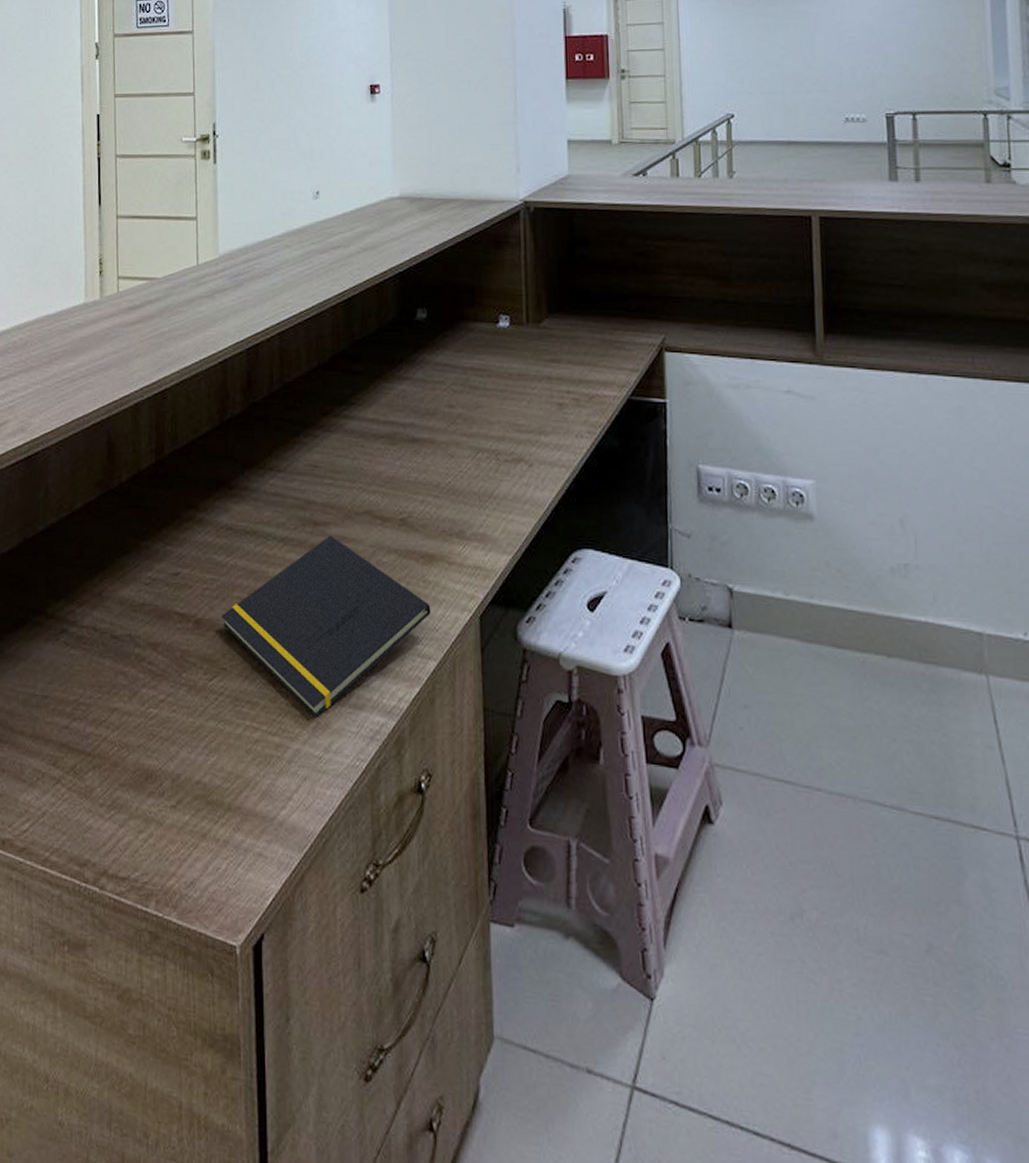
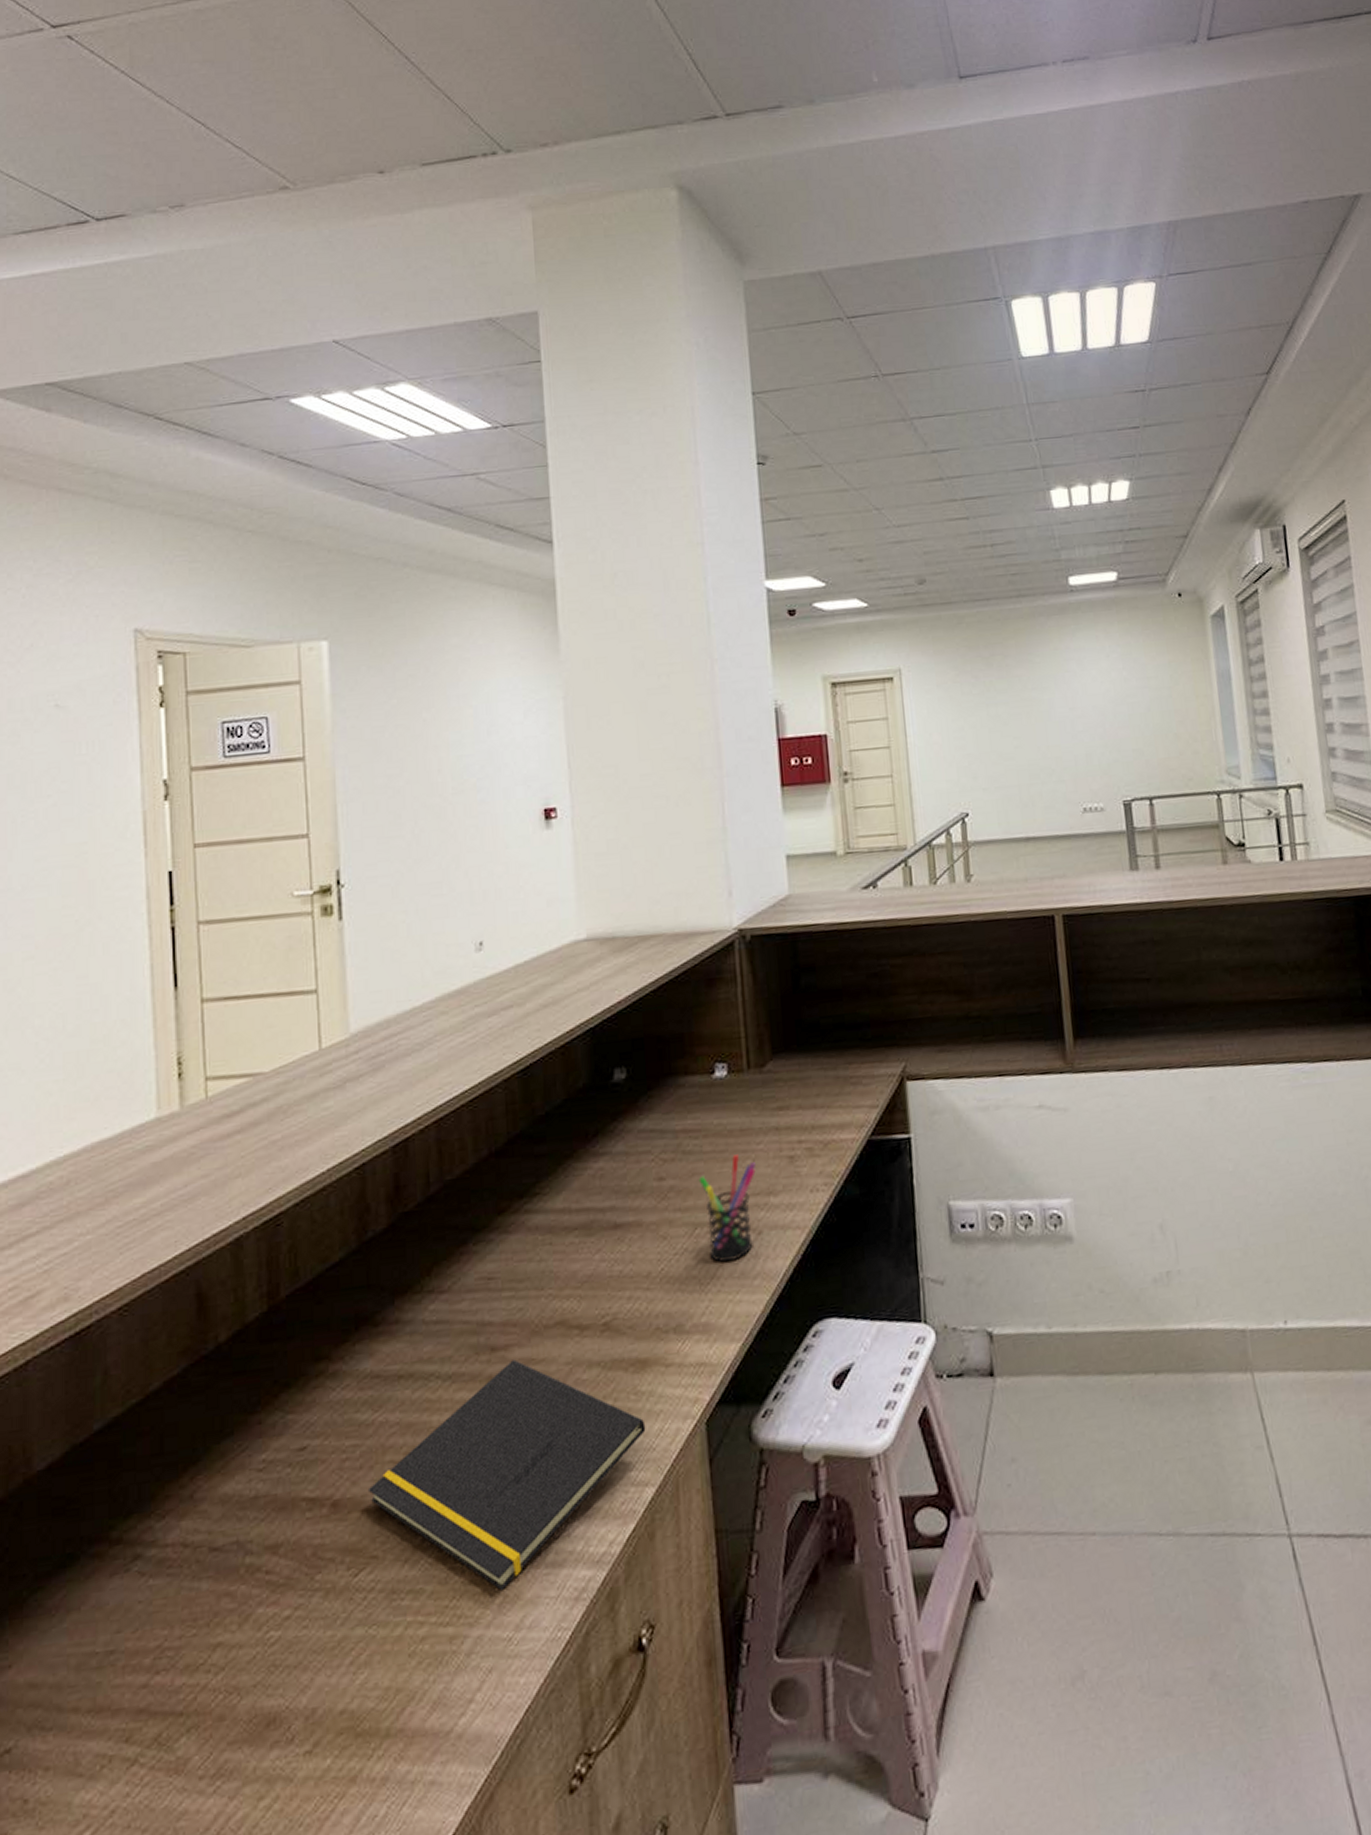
pen holder: none [482,395,531,485] -> present [698,1154,757,1262]

